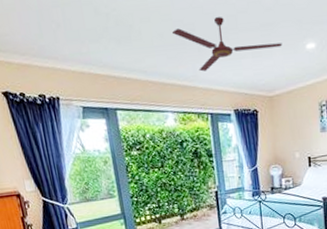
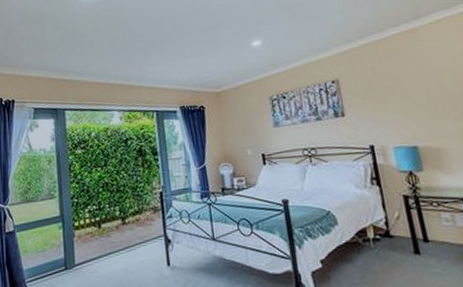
ceiling fan: present [172,16,283,72] -> none [122,22,228,72]

